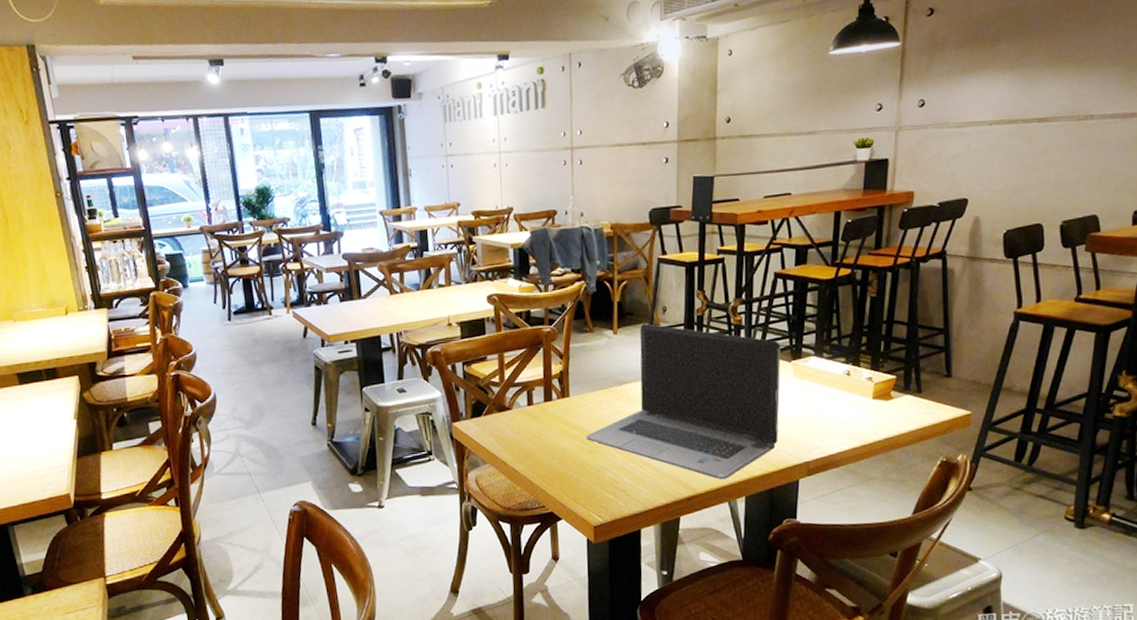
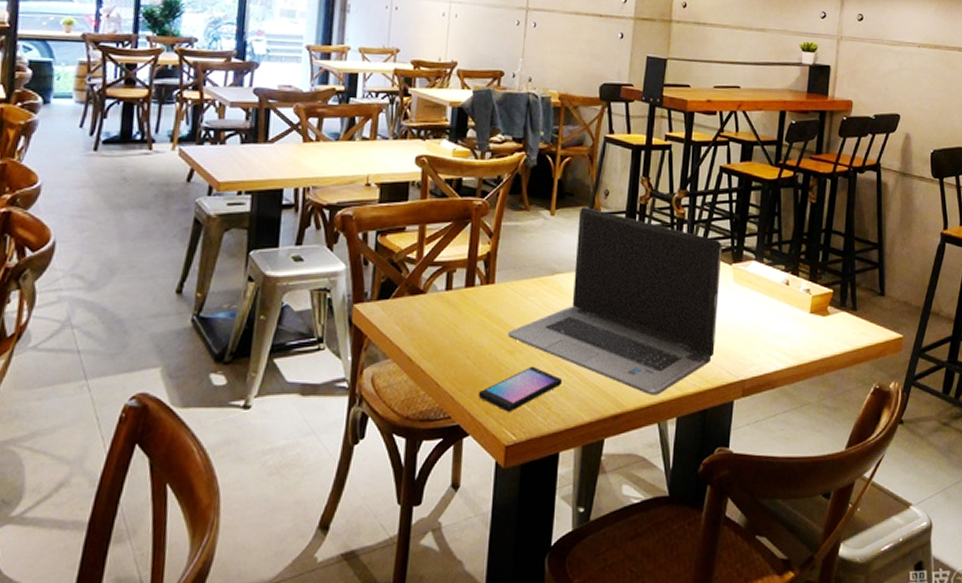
smartphone: none [565,462,639,500] -> present [478,366,563,413]

